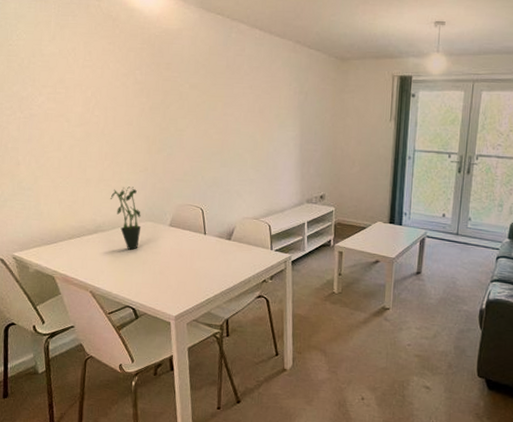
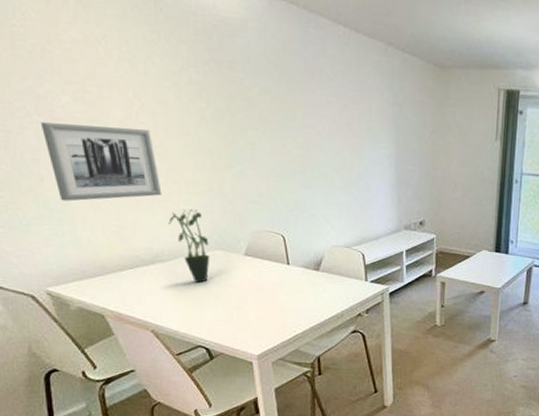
wall art: none [21,118,107,181] -> present [40,122,162,201]

